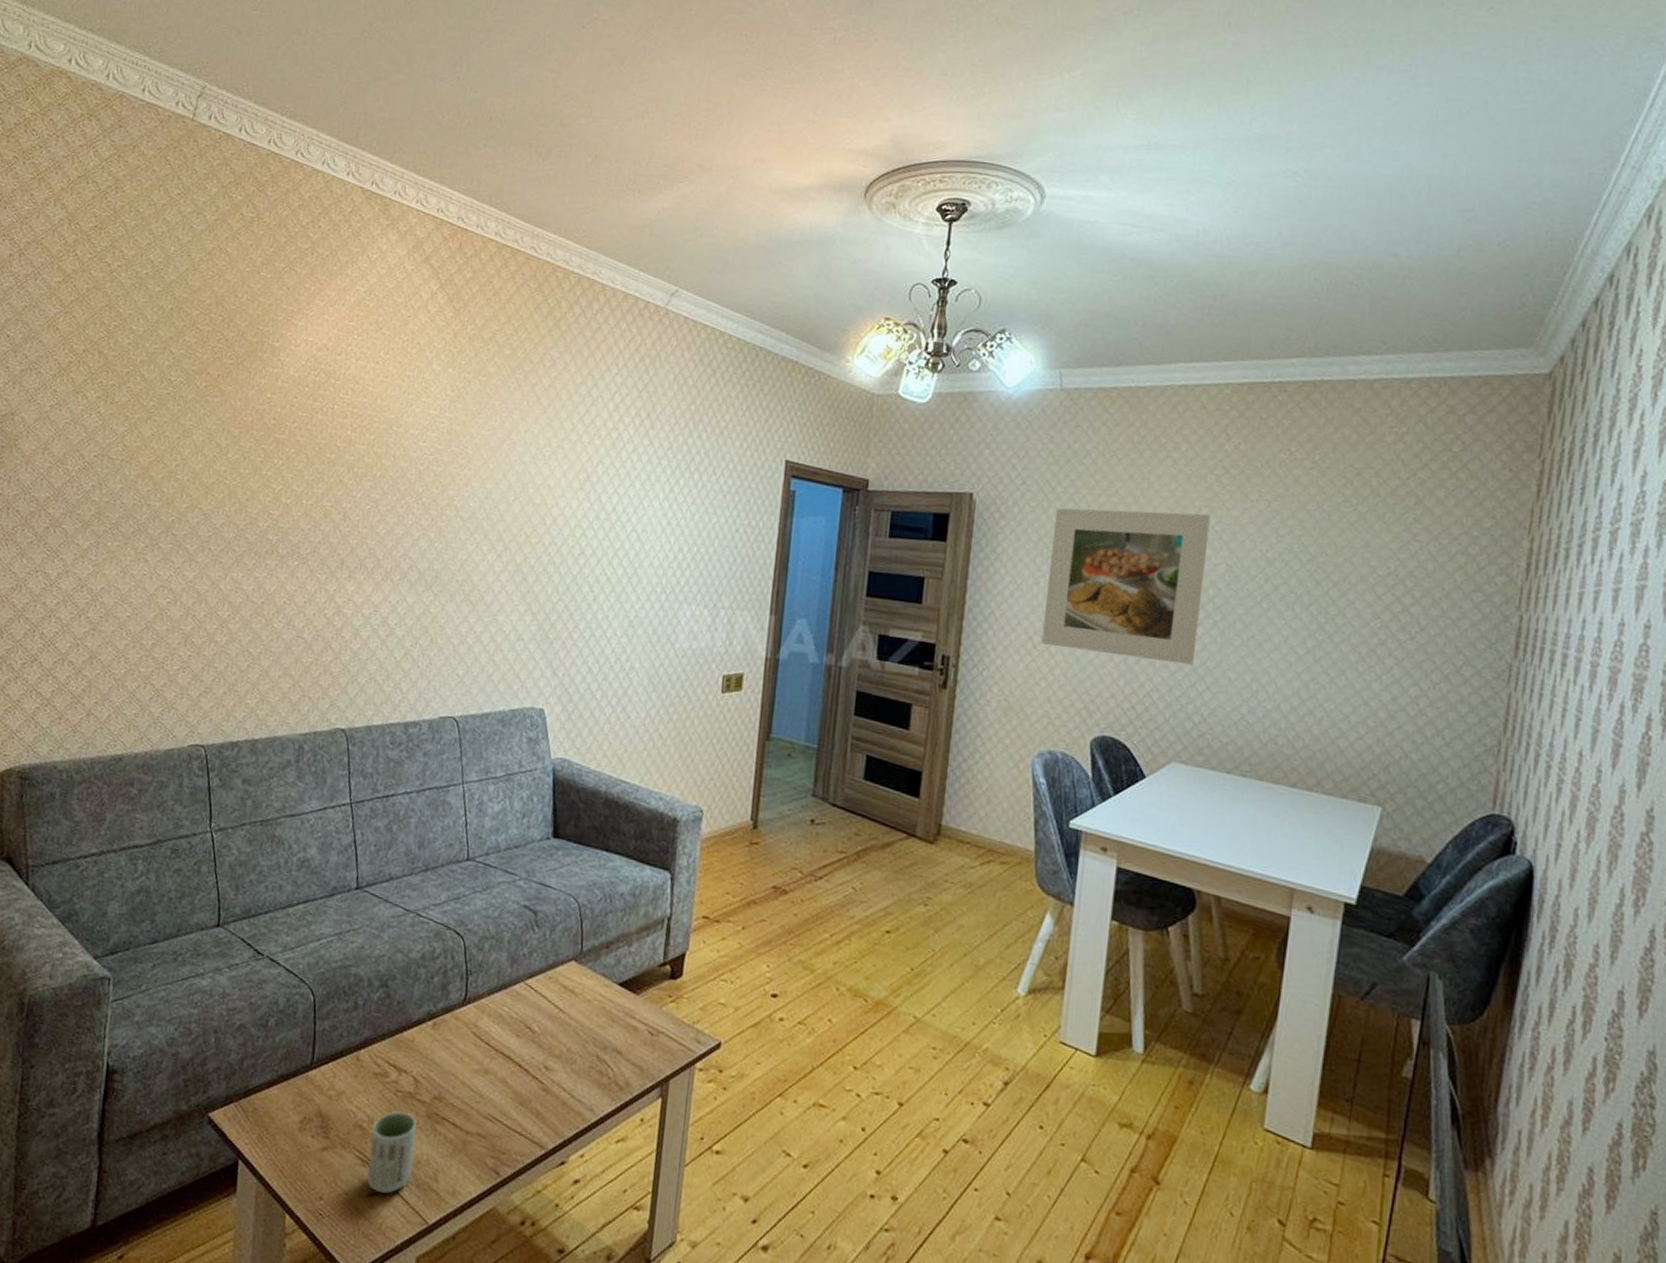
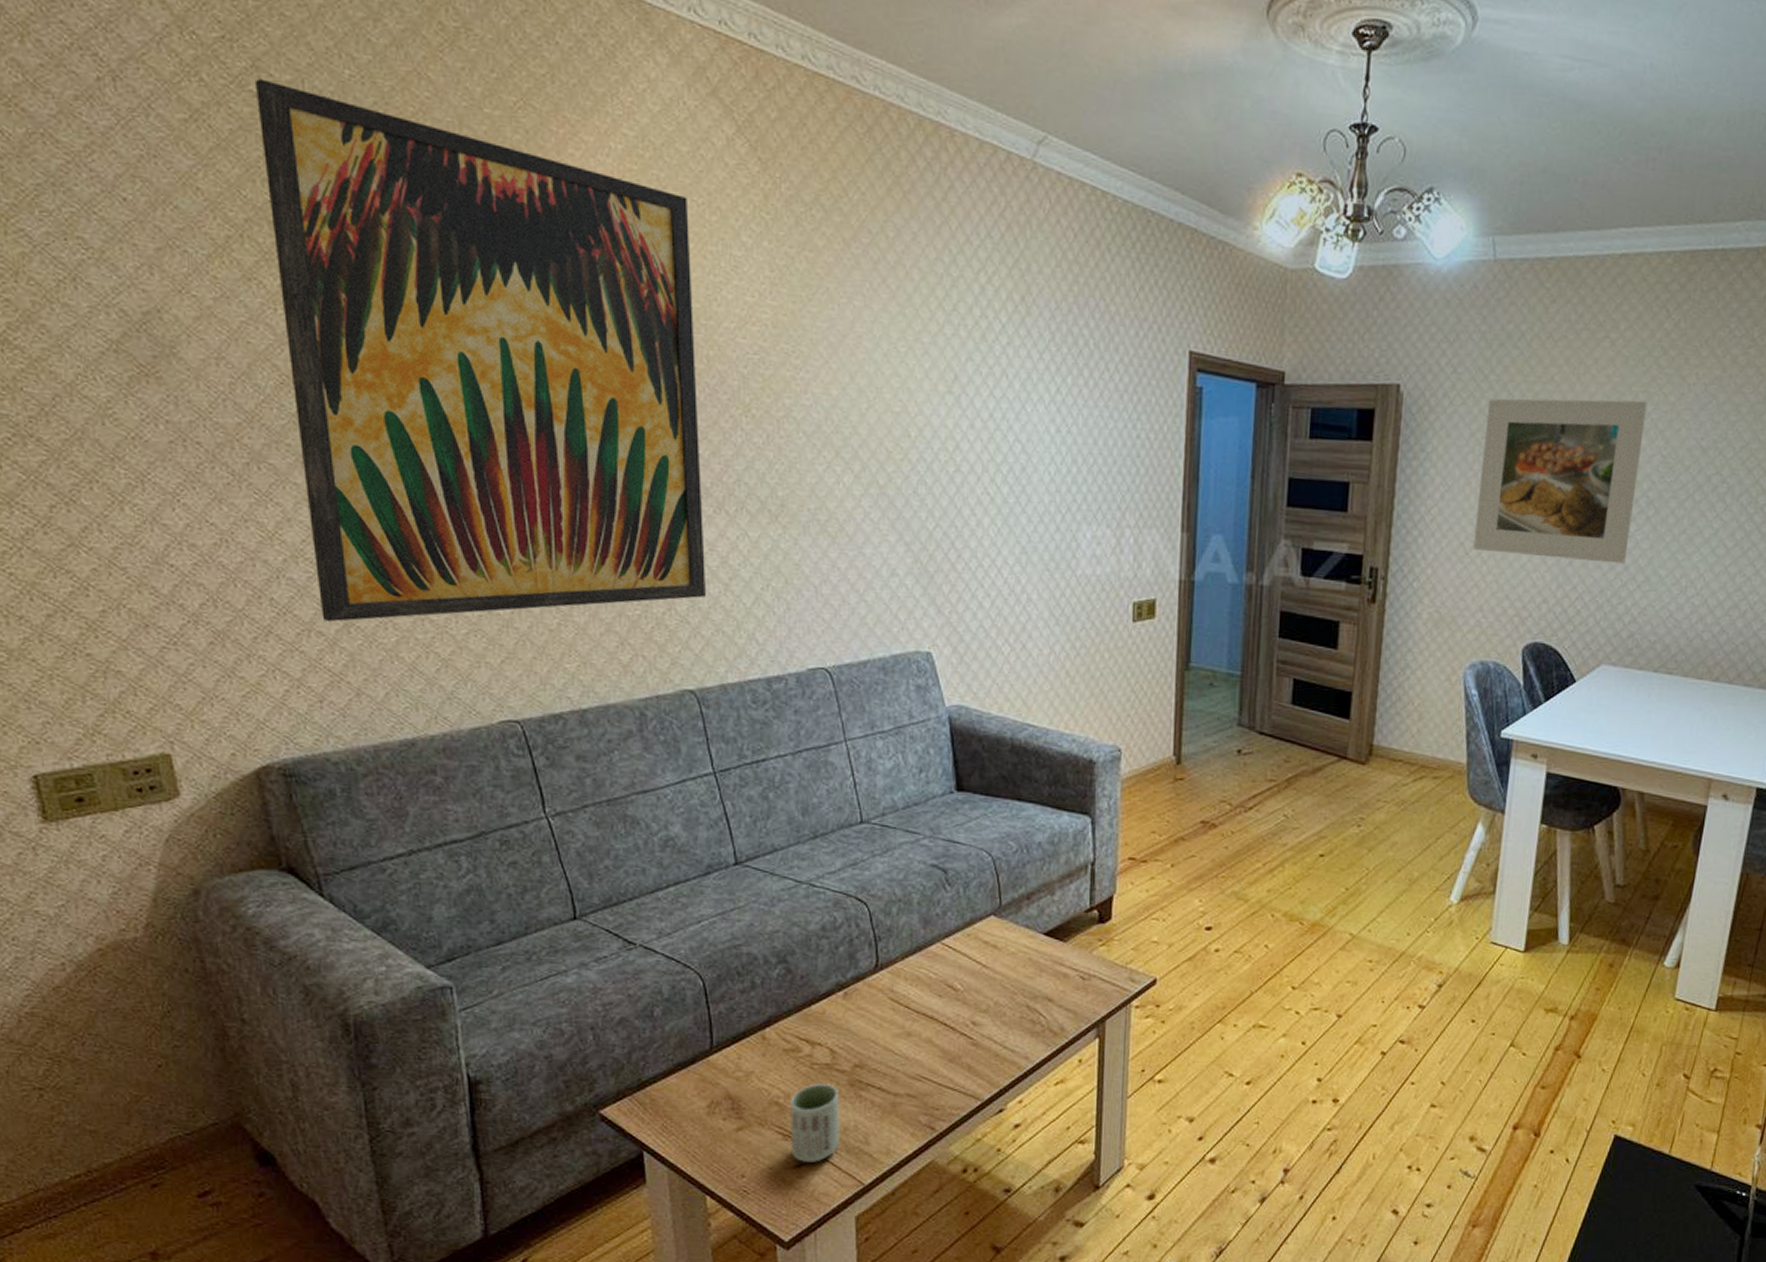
wall art: none [74,254,397,655] -> present [254,79,707,622]

